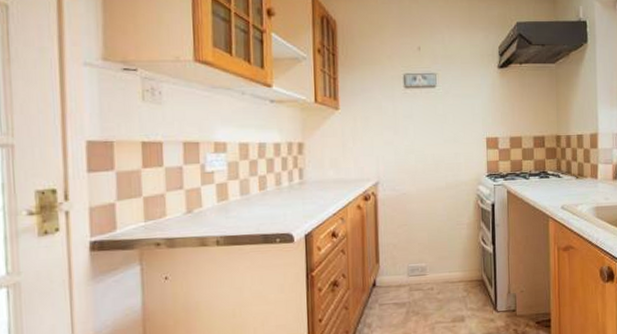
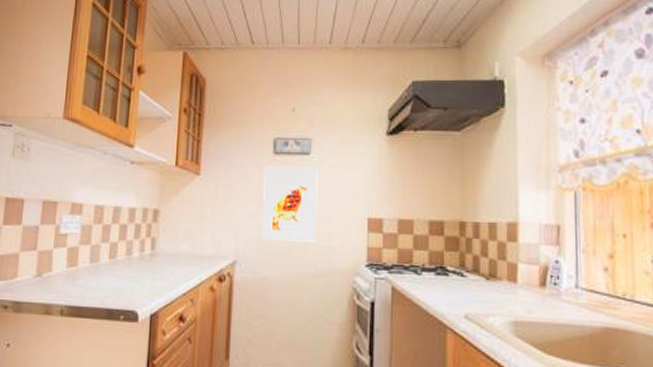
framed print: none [397,98,445,162] -> present [262,165,318,242]

